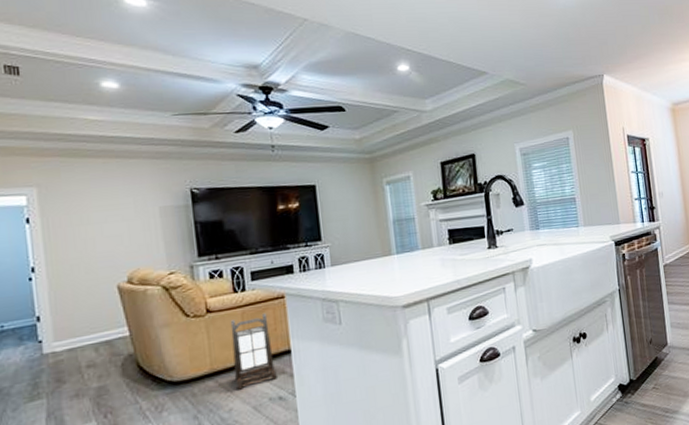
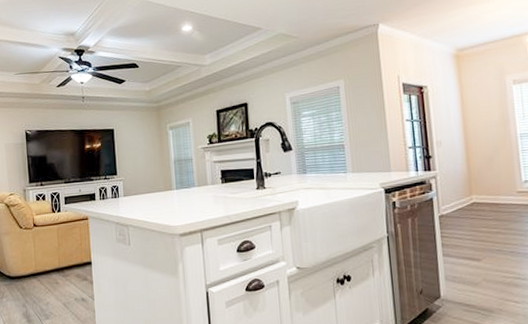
lantern: present [230,312,277,390] -> none [49,230,81,289]

